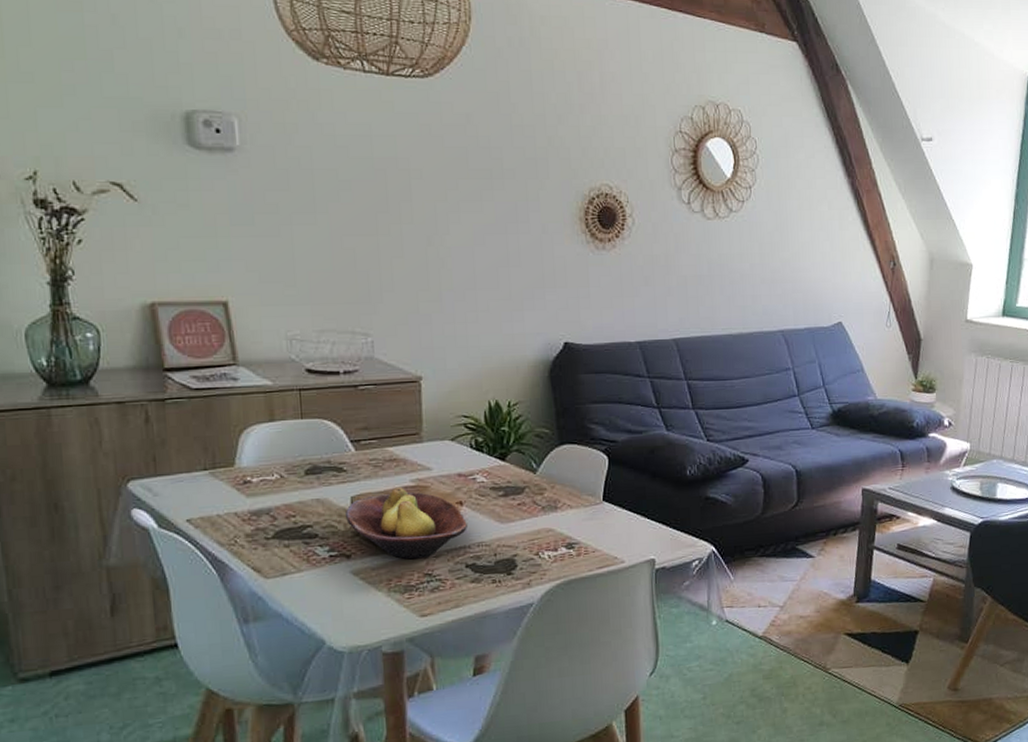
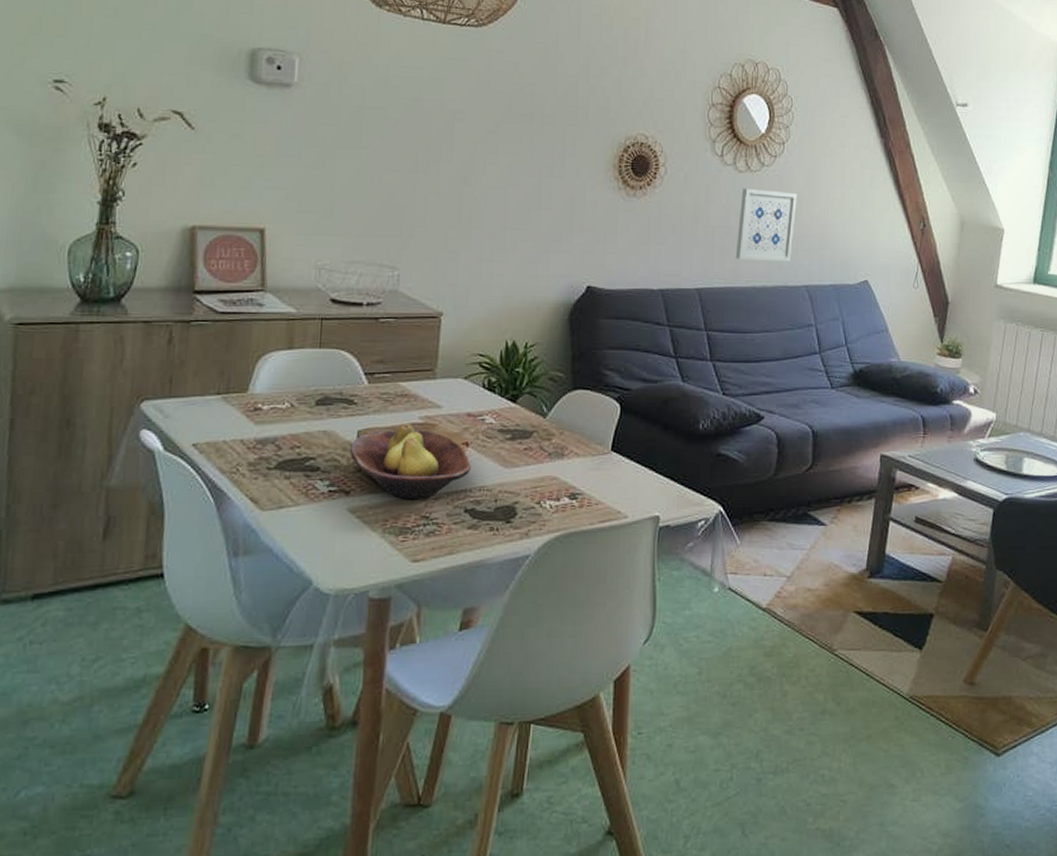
wall art: none [709,235,768,309] -> present [735,188,797,262]

